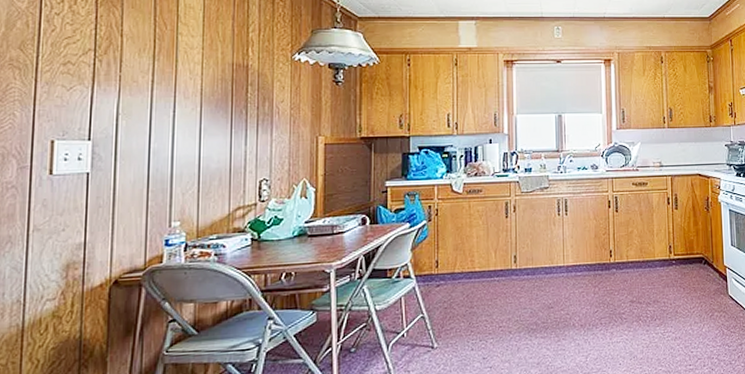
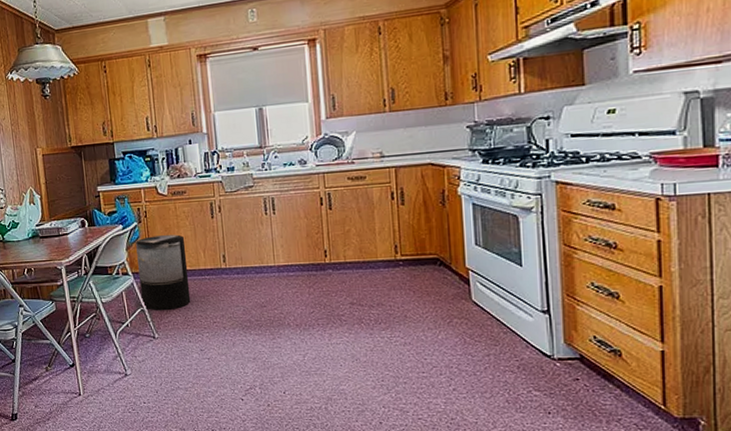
trash can: none [423,234,477,318] -> present [136,234,191,311]

